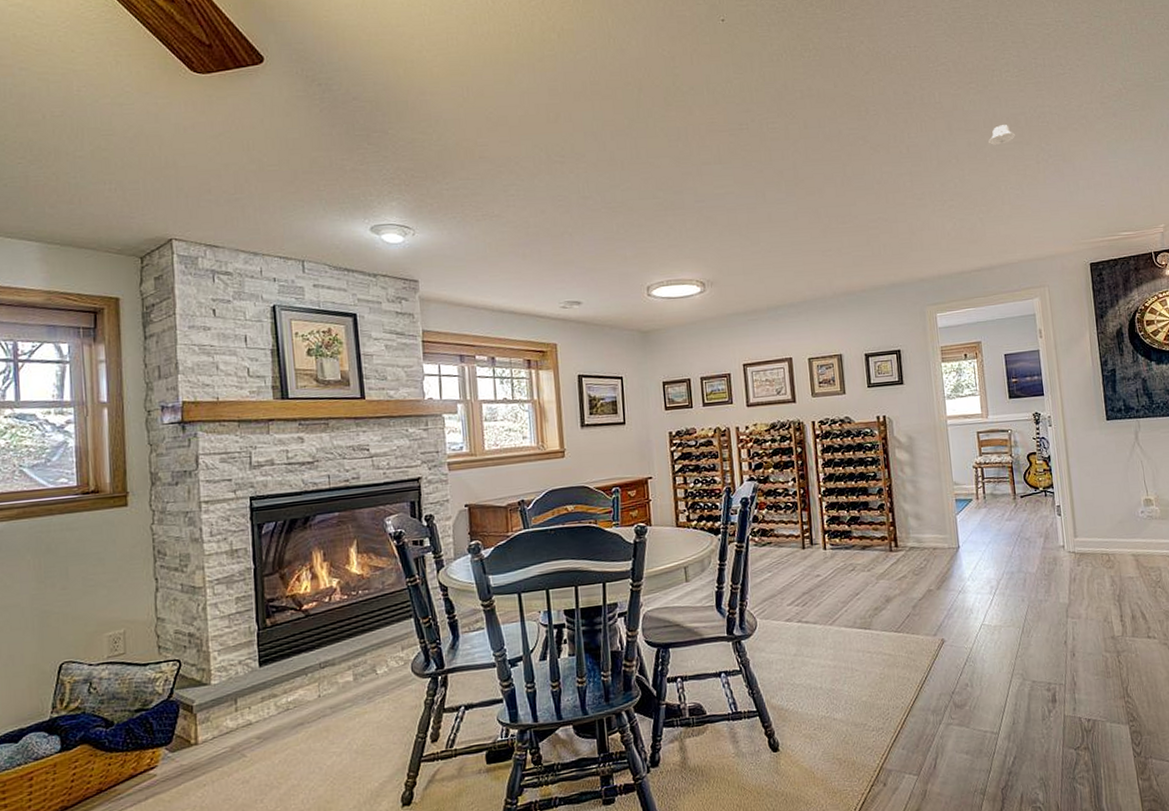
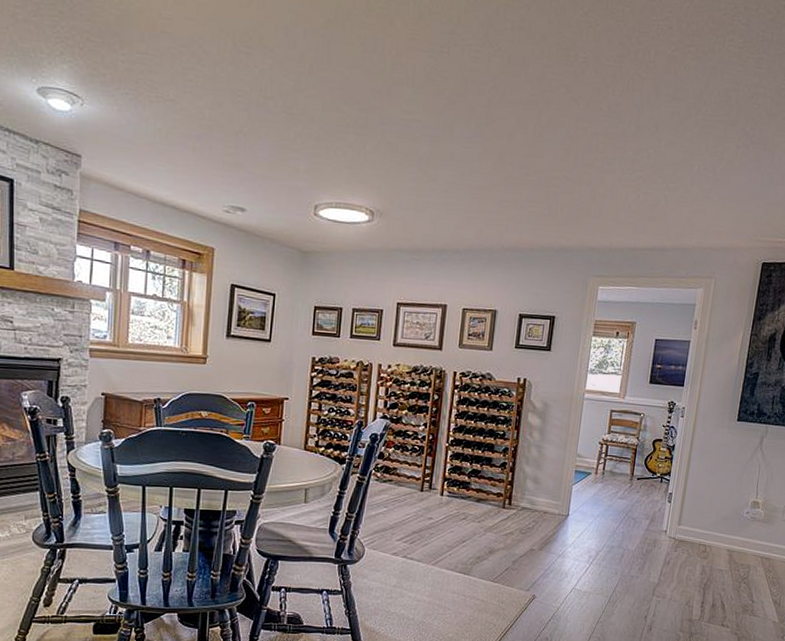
recessed light: present [988,125,1015,145] -> none [693,99,723,120]

